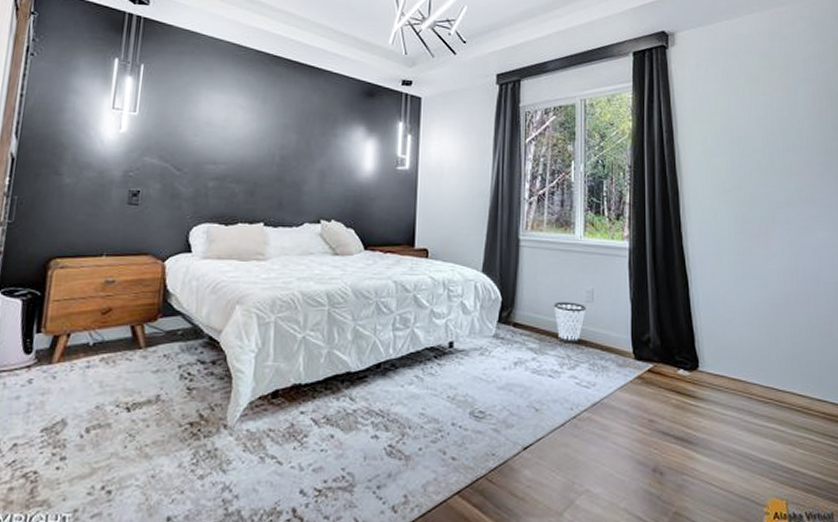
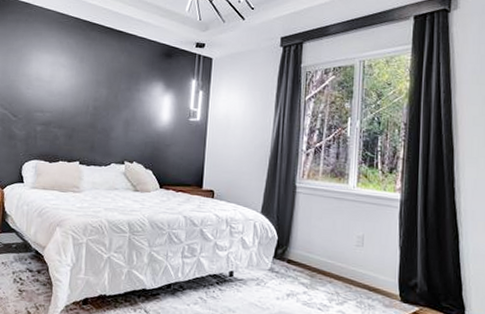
wastebasket: present [553,301,587,343] -> none [325,244,357,283]

